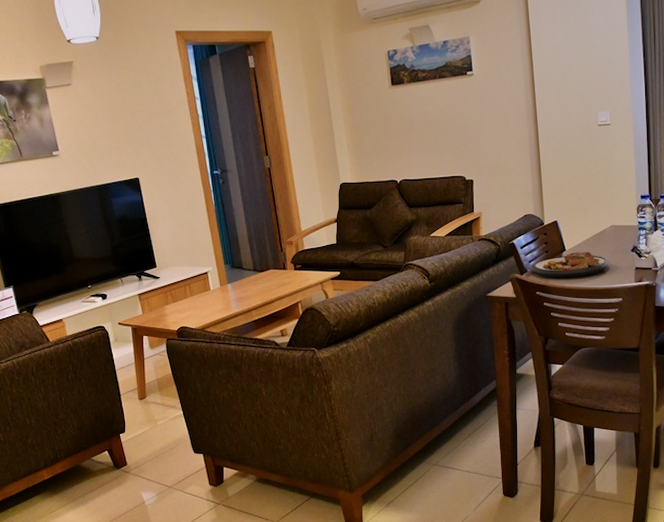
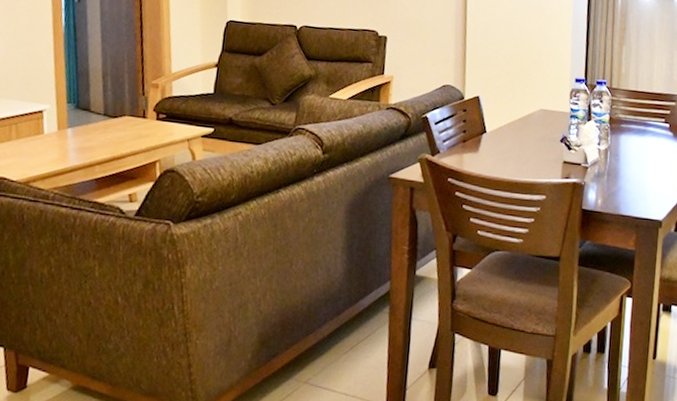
plate: present [531,252,609,278] -> none [444,135,535,166]

